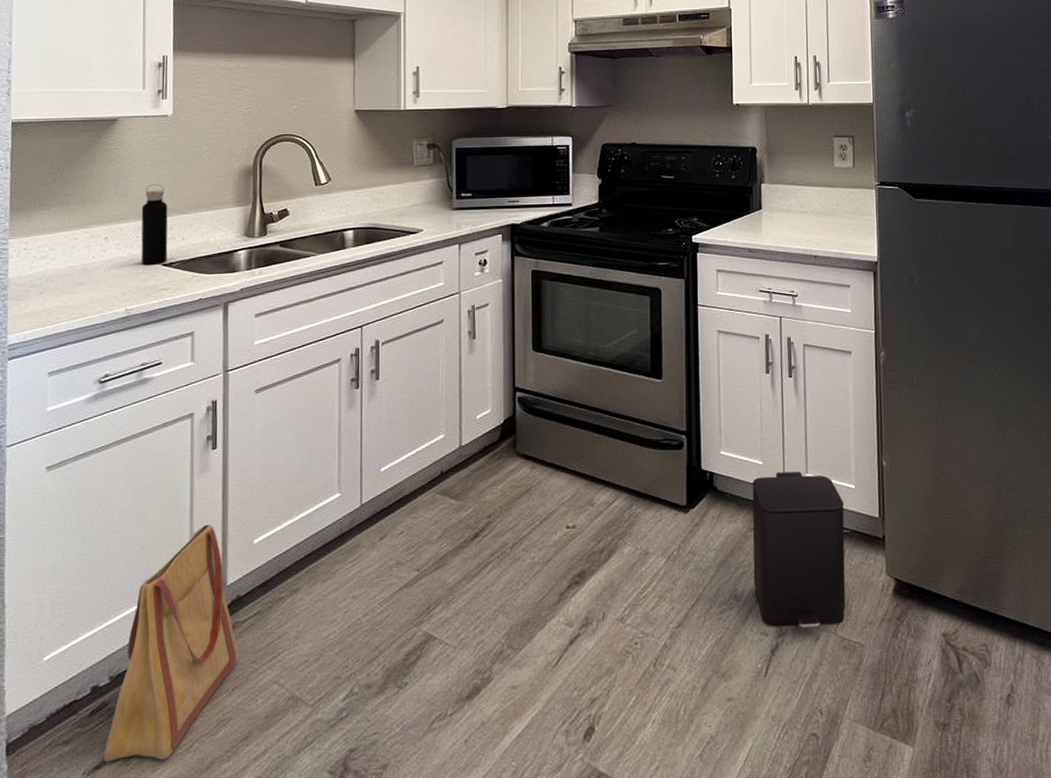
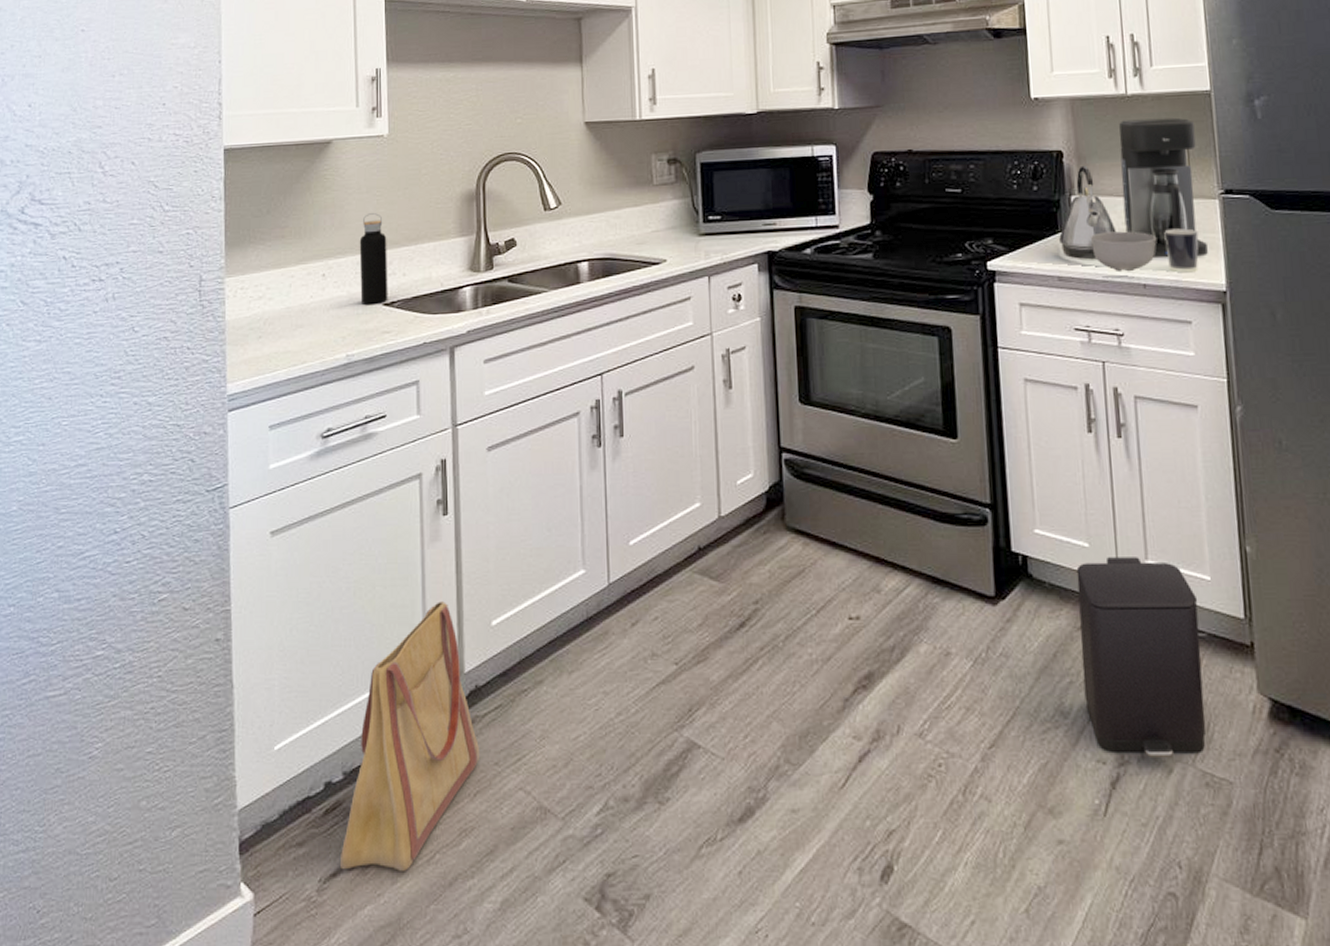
kettle: none [751,160,796,237] -> present [1059,165,1117,261]
bowl: none [776,213,827,246] -> present [1091,231,1157,273]
coffee maker: none [801,124,866,235] -> present [1119,117,1209,259]
mug: none [832,212,859,247] -> present [1164,228,1199,273]

